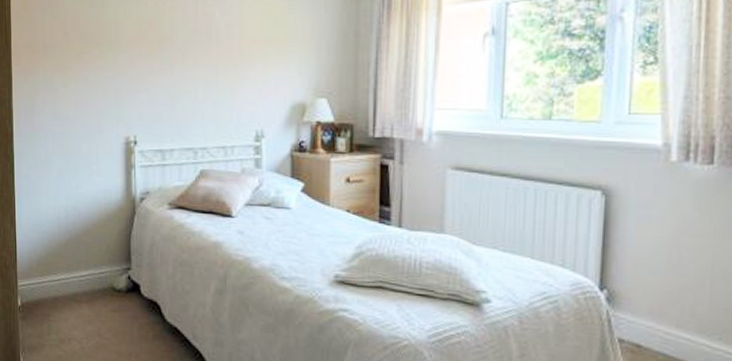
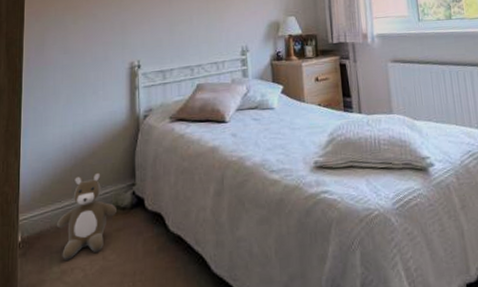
teddy bear: none [54,250,112,331] -> present [57,172,116,260]

